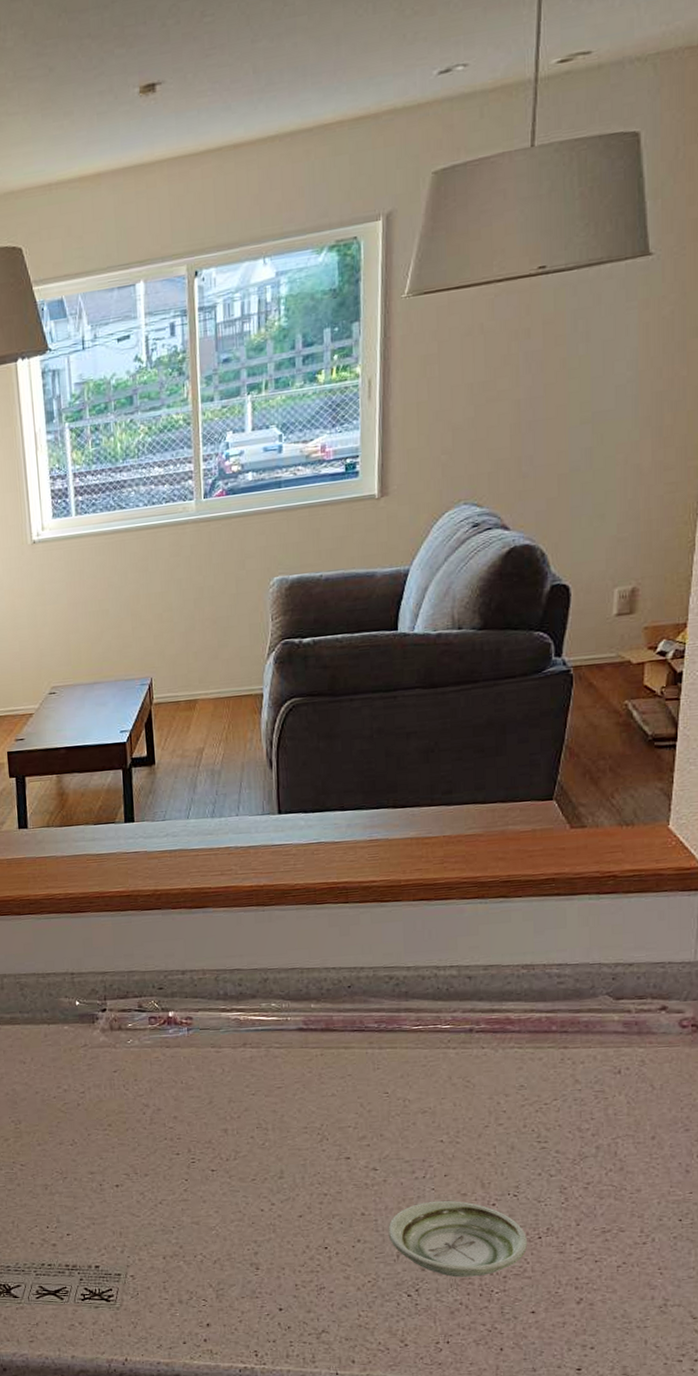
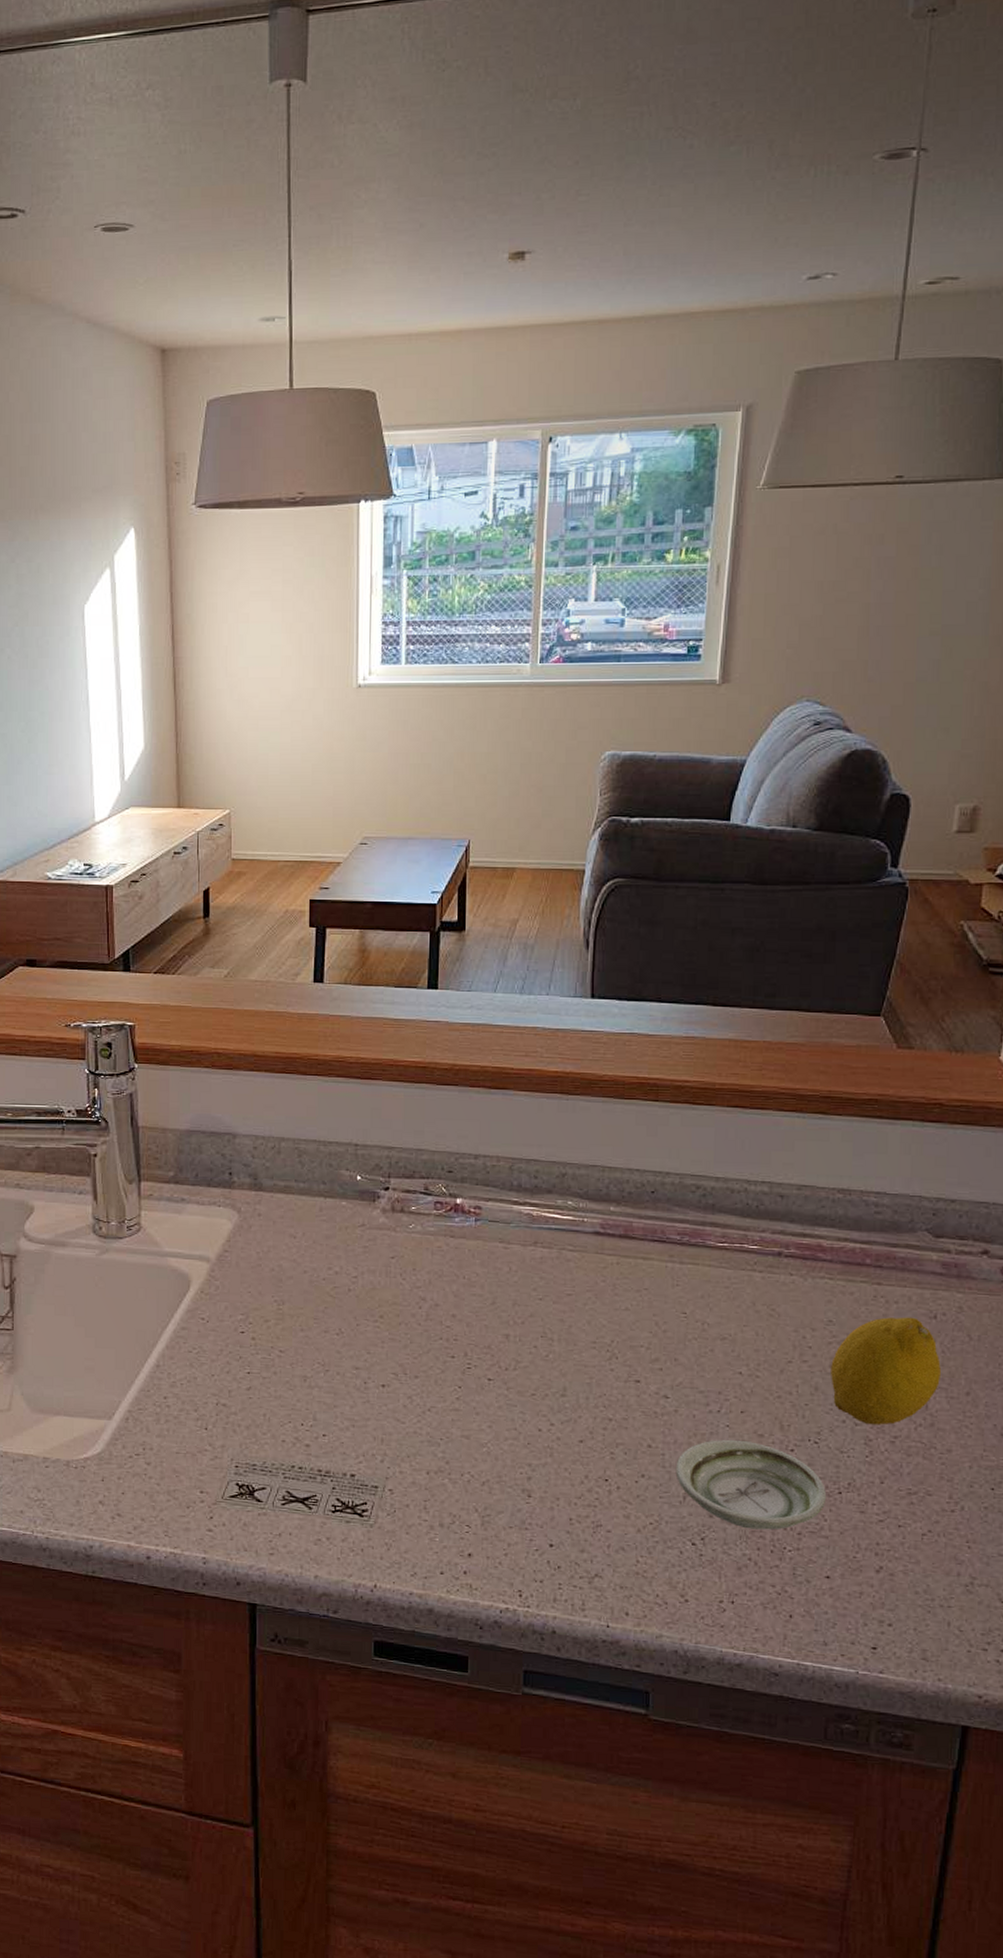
fruit: none [524,1074,628,1175] -> present [829,1317,942,1425]

